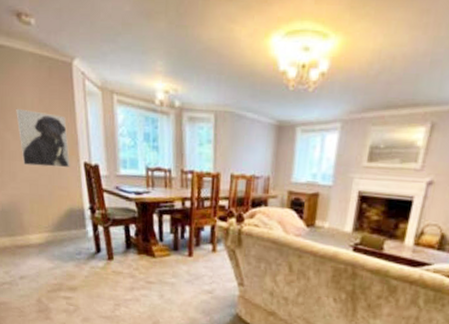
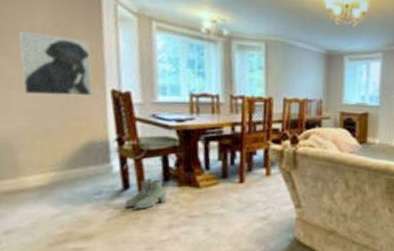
boots: none [98,245,130,271] -> present [125,179,167,209]

